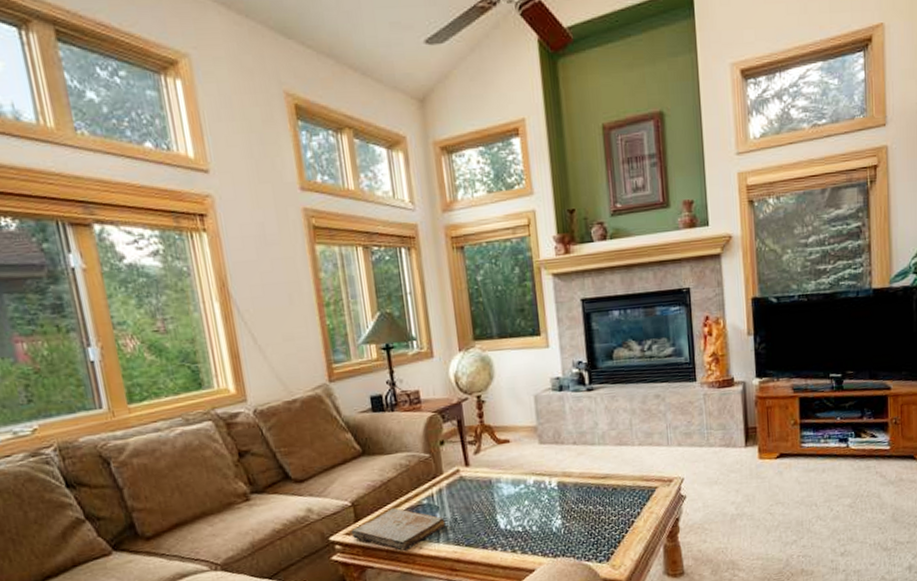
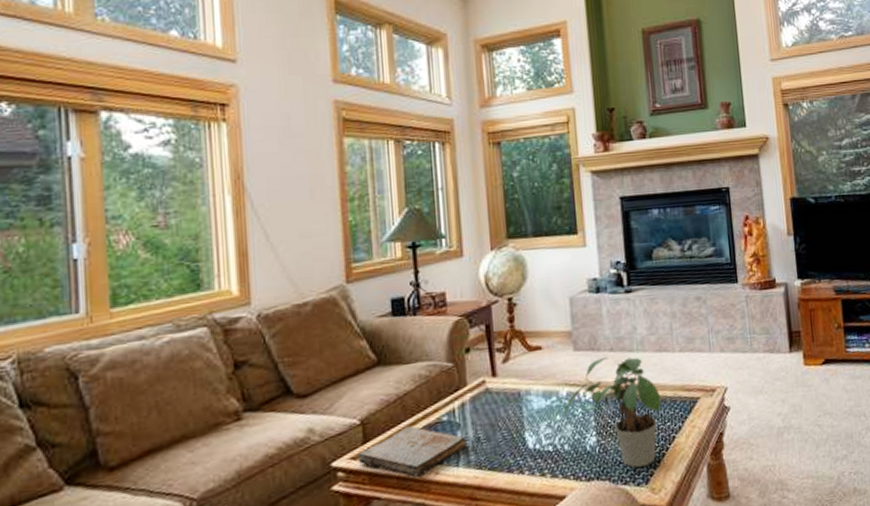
potted plant: none [532,449,621,547] -> present [564,356,661,468]

